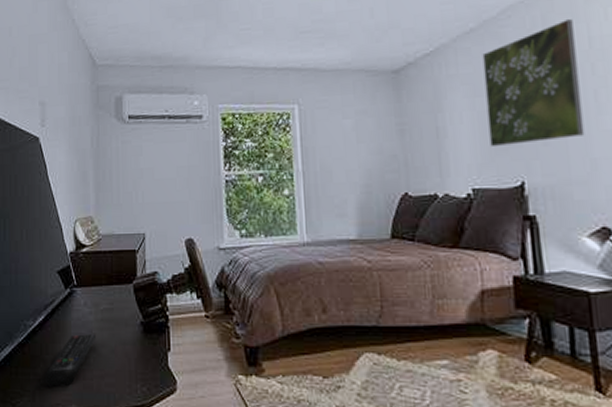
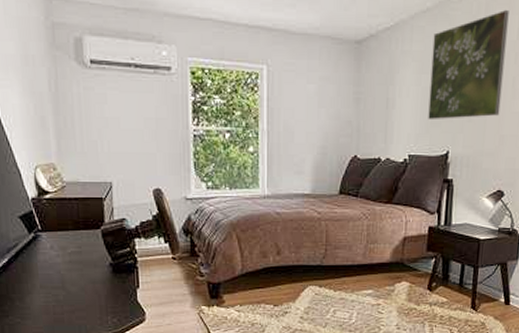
remote control: present [44,334,97,388] -> none [13,275,65,323]

